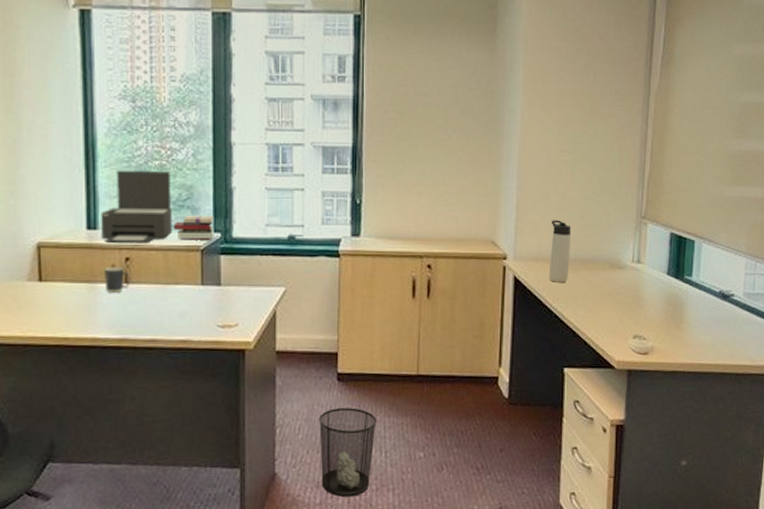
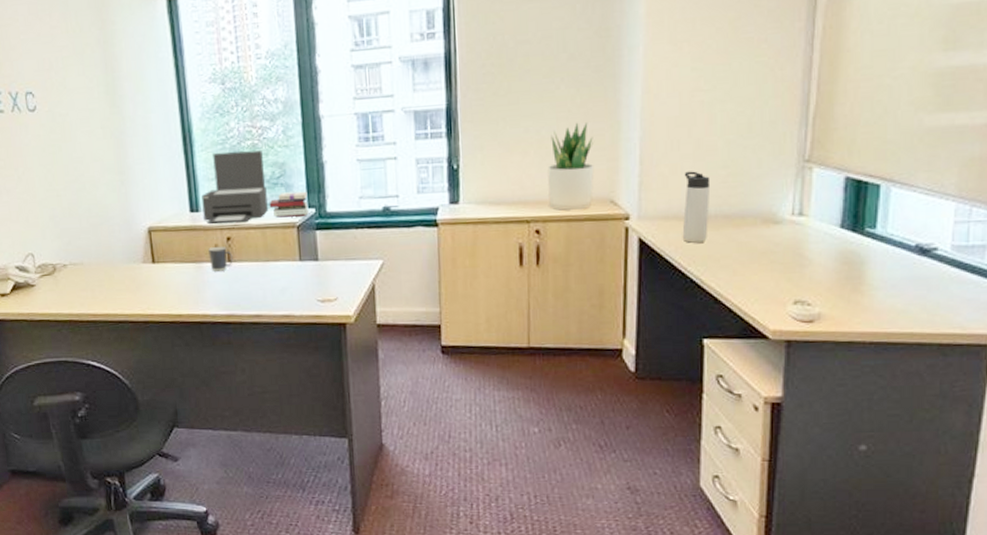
waste bin: present [318,408,376,498] -> none [423,381,485,470]
planter: none [439,170,479,249] -> present [547,122,594,211]

